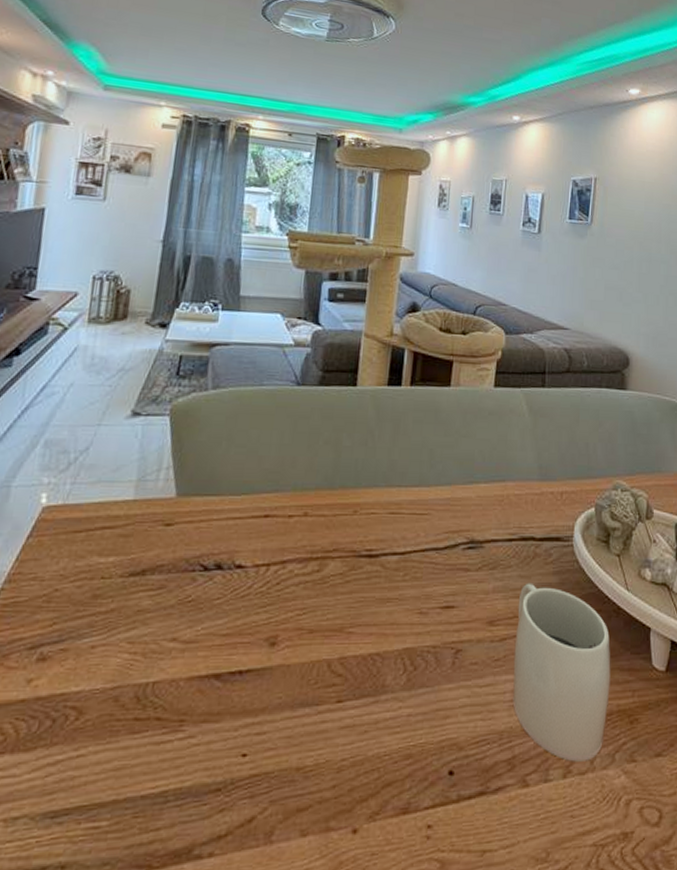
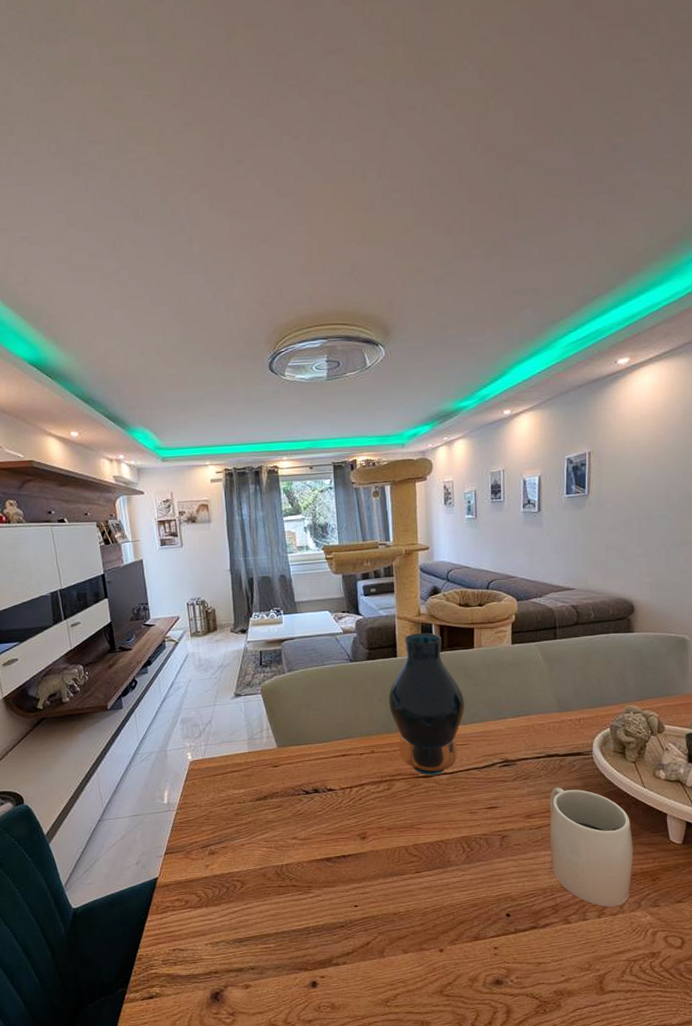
vase: none [336,358,432,555] -> present [388,633,465,776]

